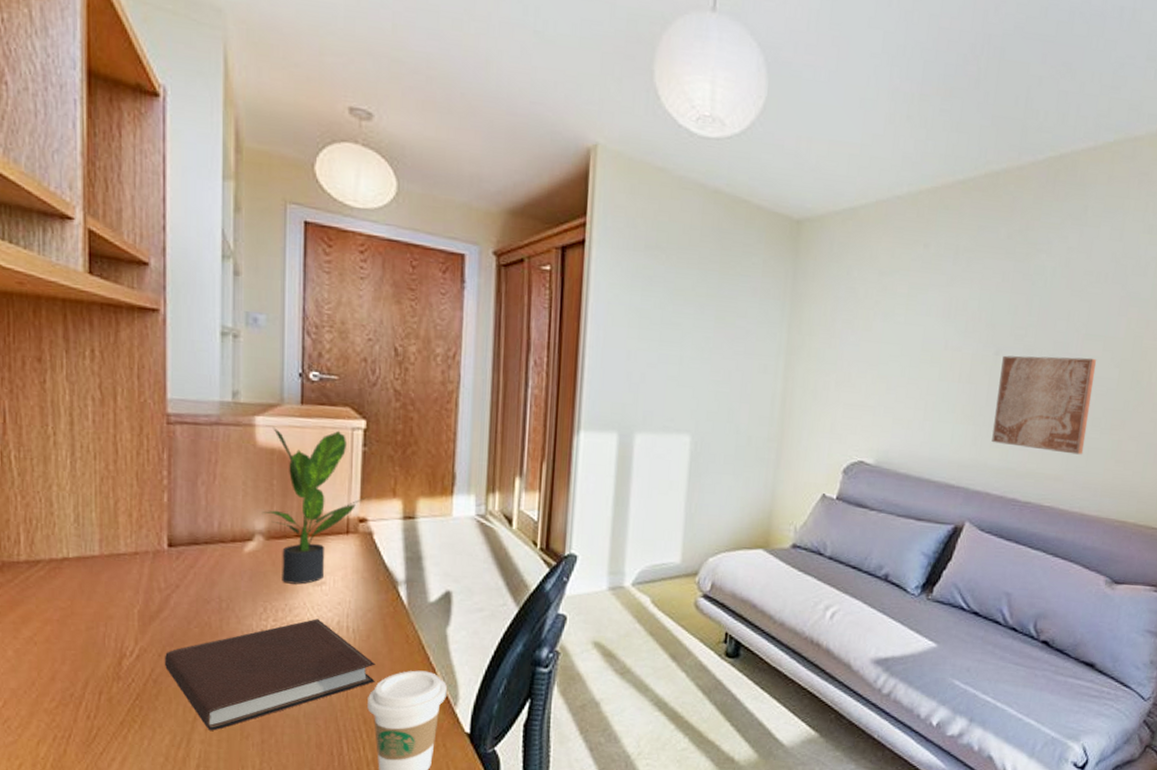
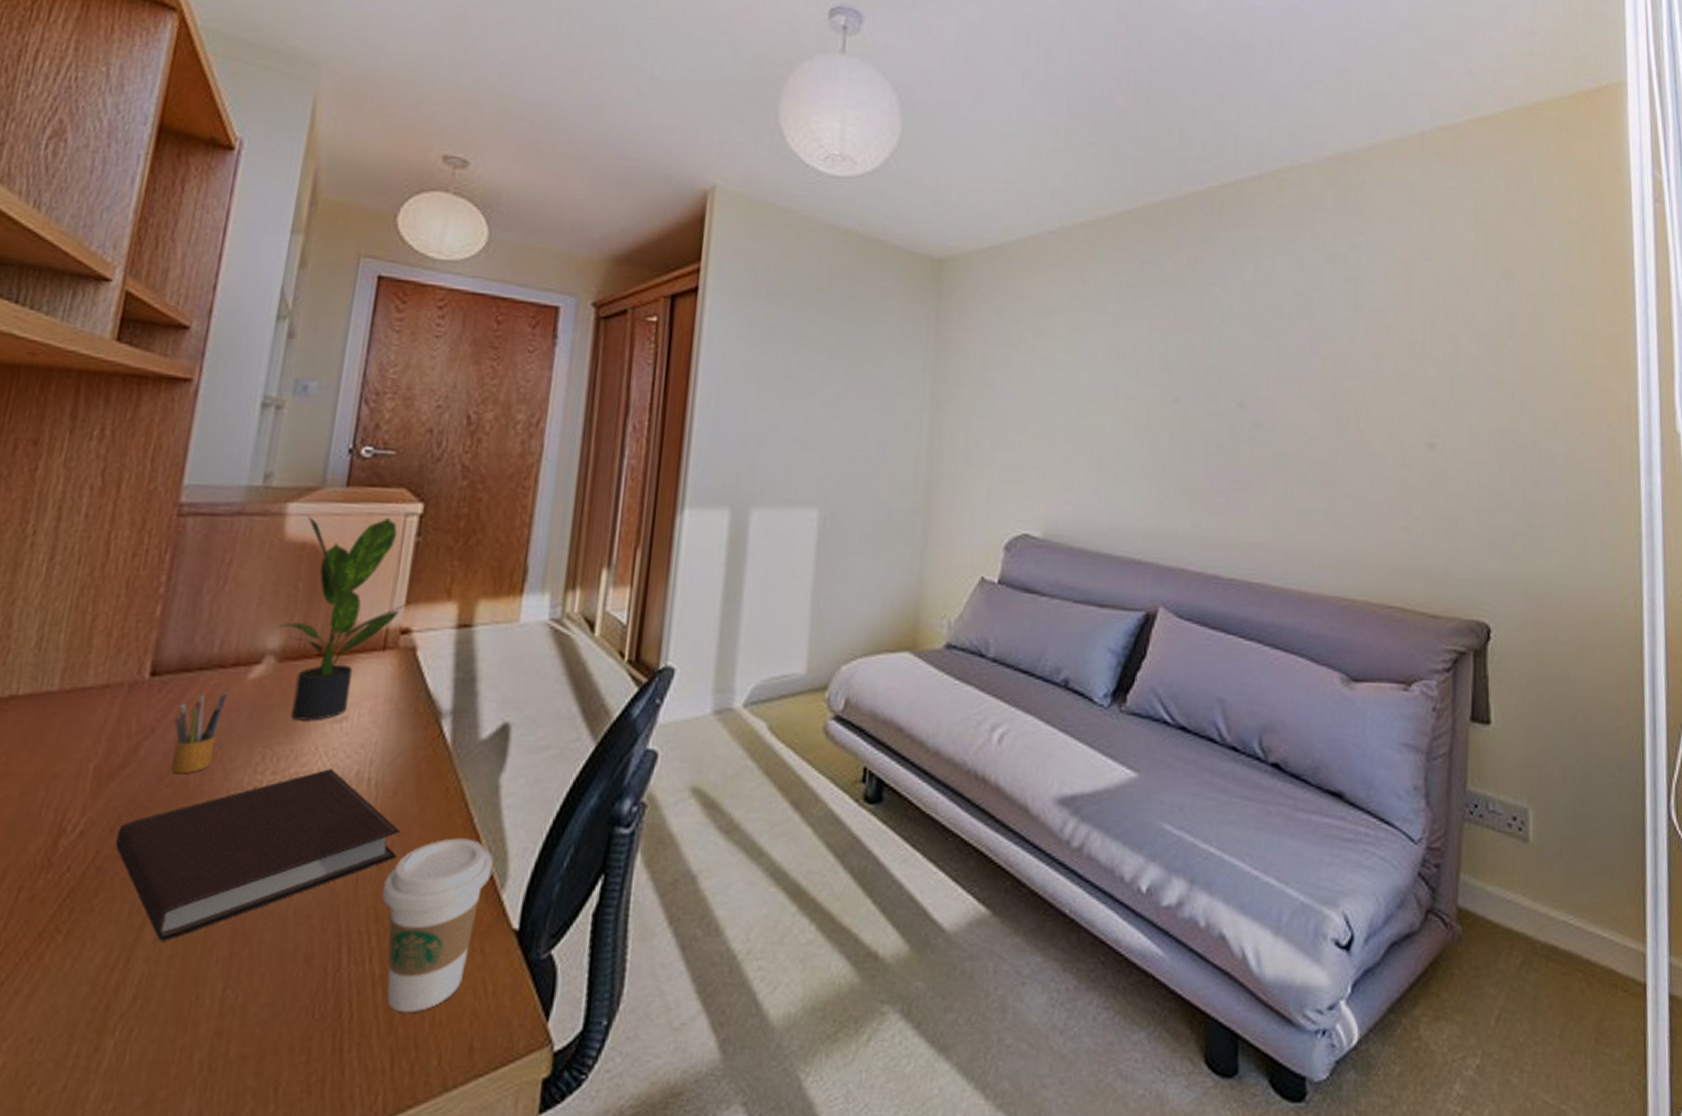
pencil box: none [193,559,230,619] -> present [171,689,228,775]
wall art: present [992,355,1097,455] -> none [1181,402,1293,518]

